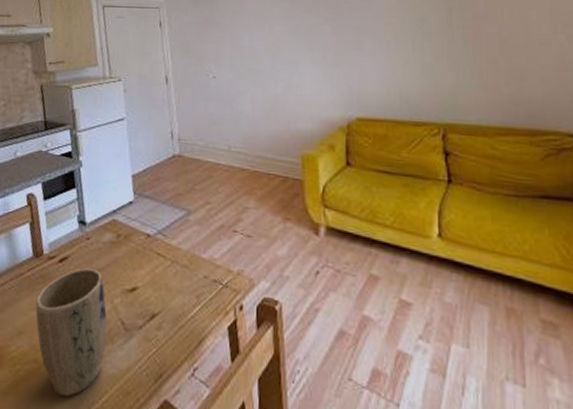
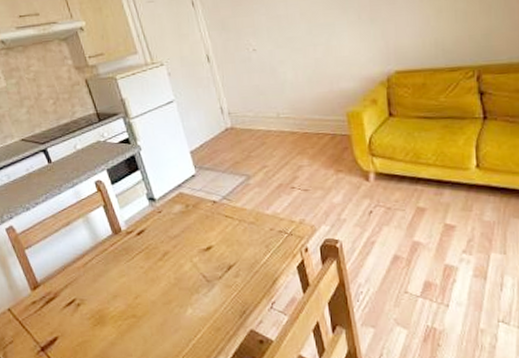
plant pot: present [35,268,107,397] -> none [123,236,193,339]

